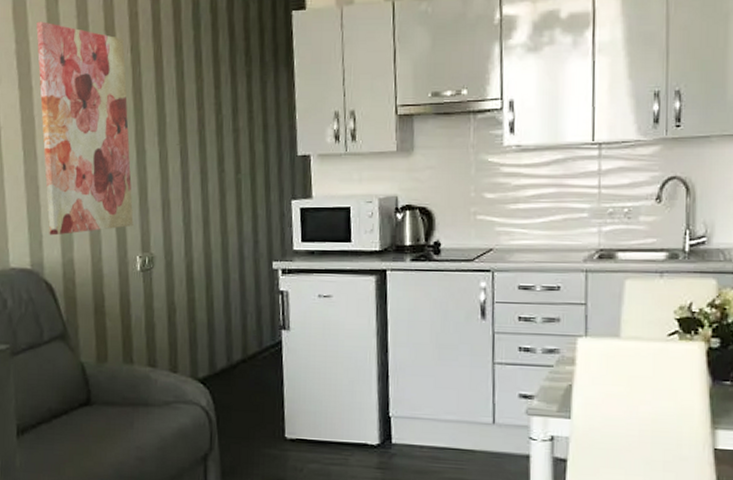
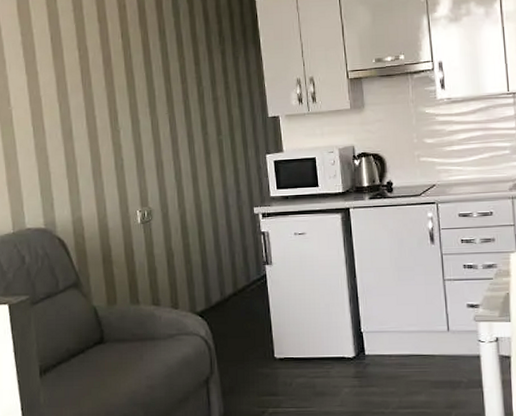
wall art: present [36,21,134,236] -> none [39,16,133,198]

